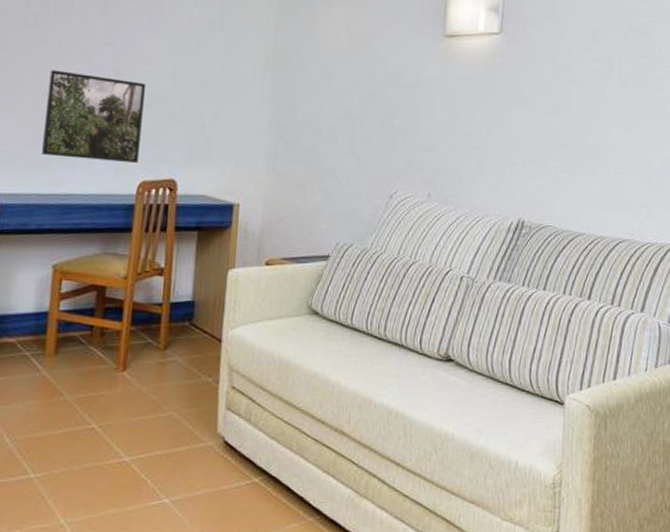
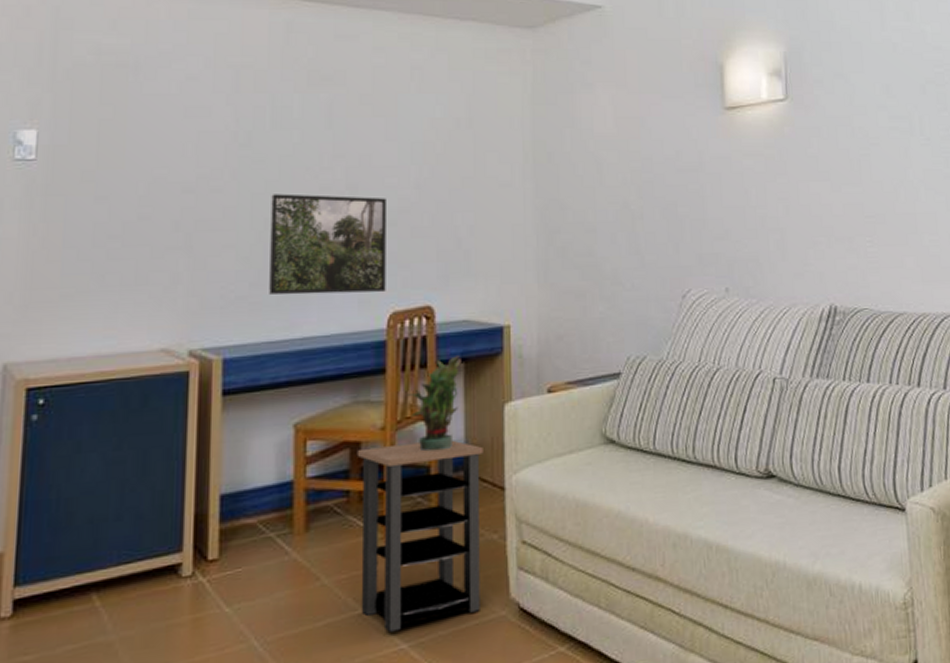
side table: none [94,292,207,446] -> present [357,440,483,632]
potted plant: none [147,224,196,303] -> present [406,356,461,452]

